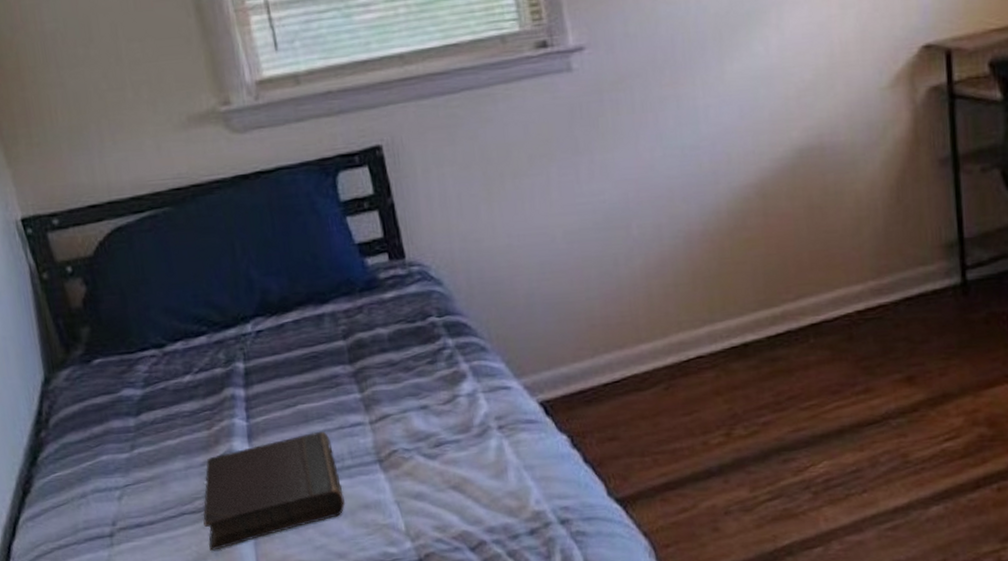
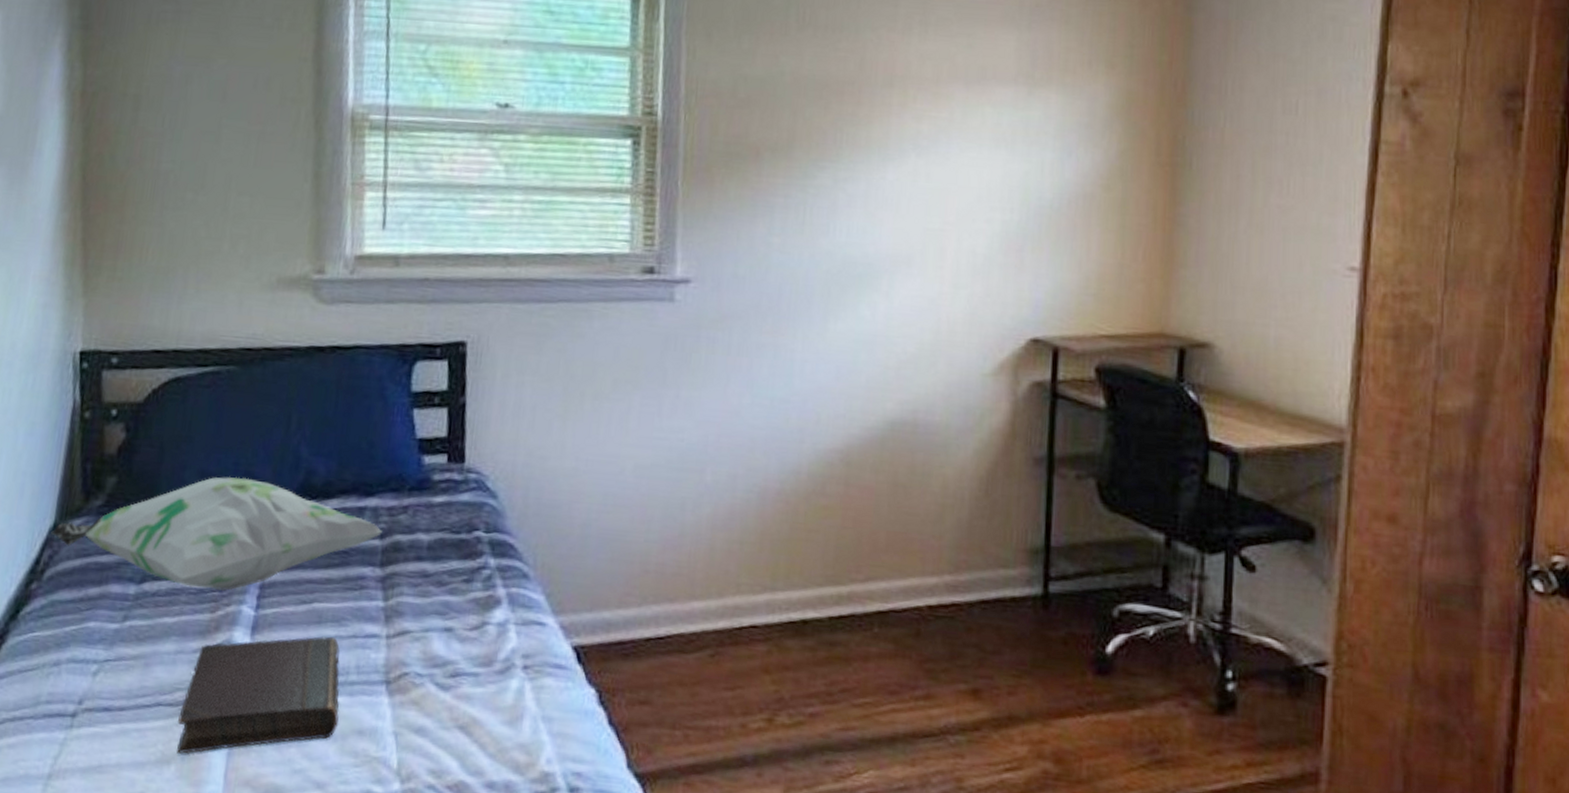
decorative pillow: none [44,306,344,411] -> present [51,476,382,591]

